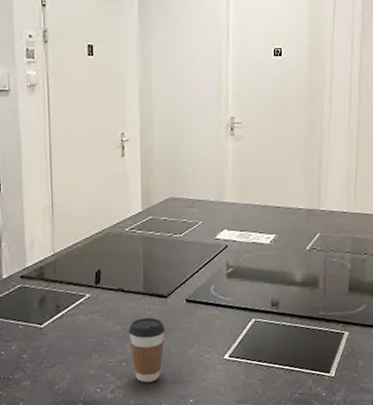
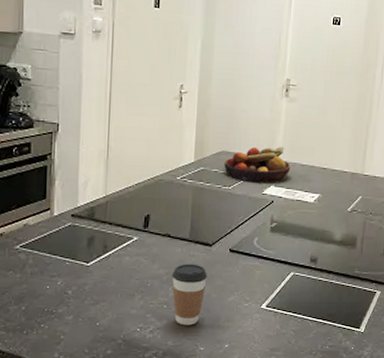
fruit bowl: none [173,188,243,228] -> present [224,146,291,183]

